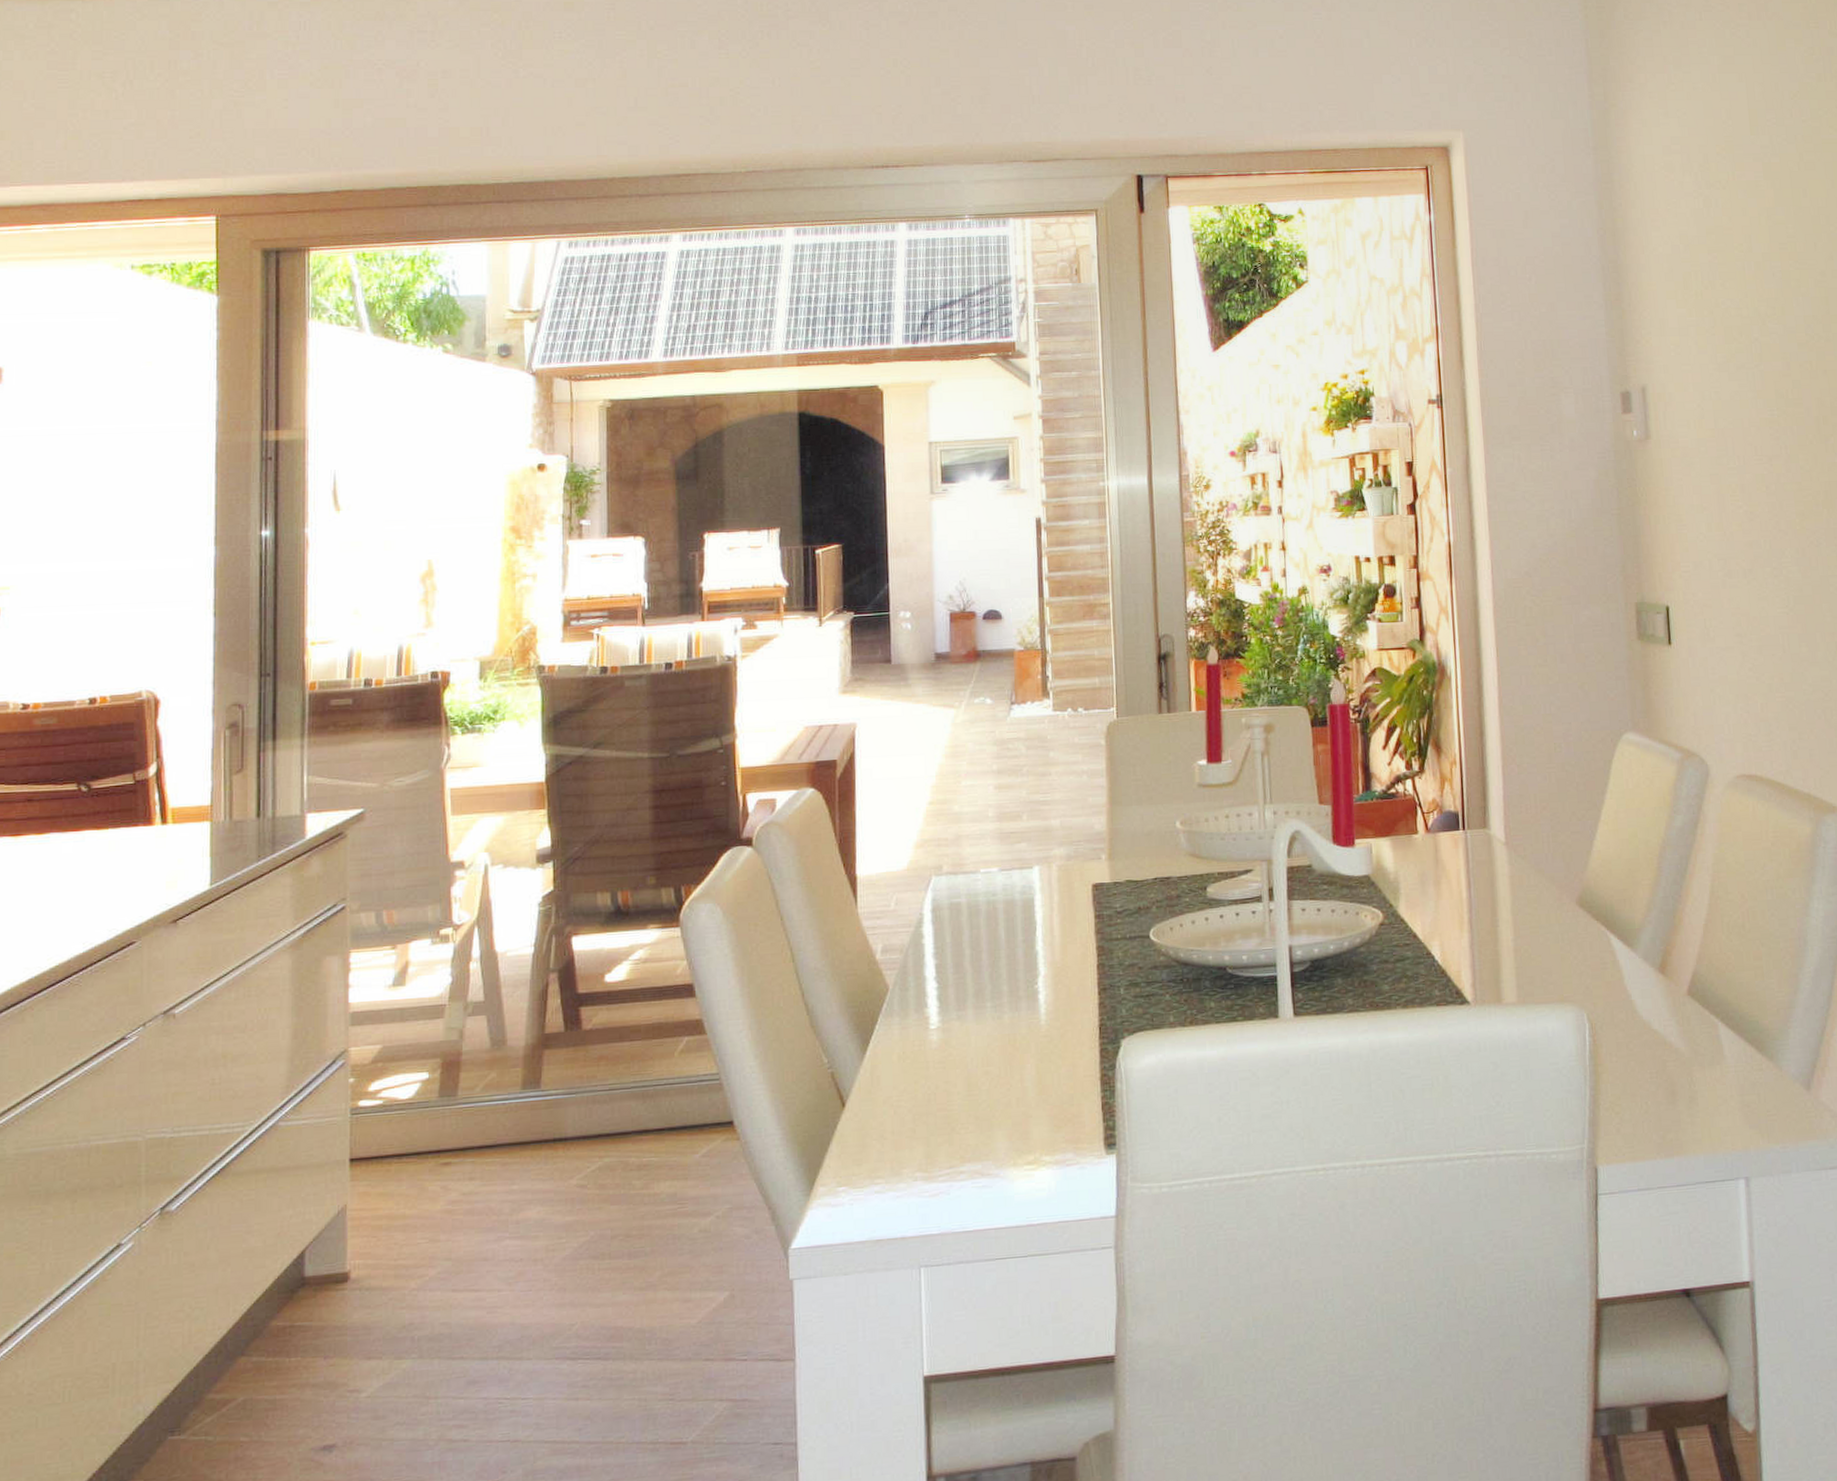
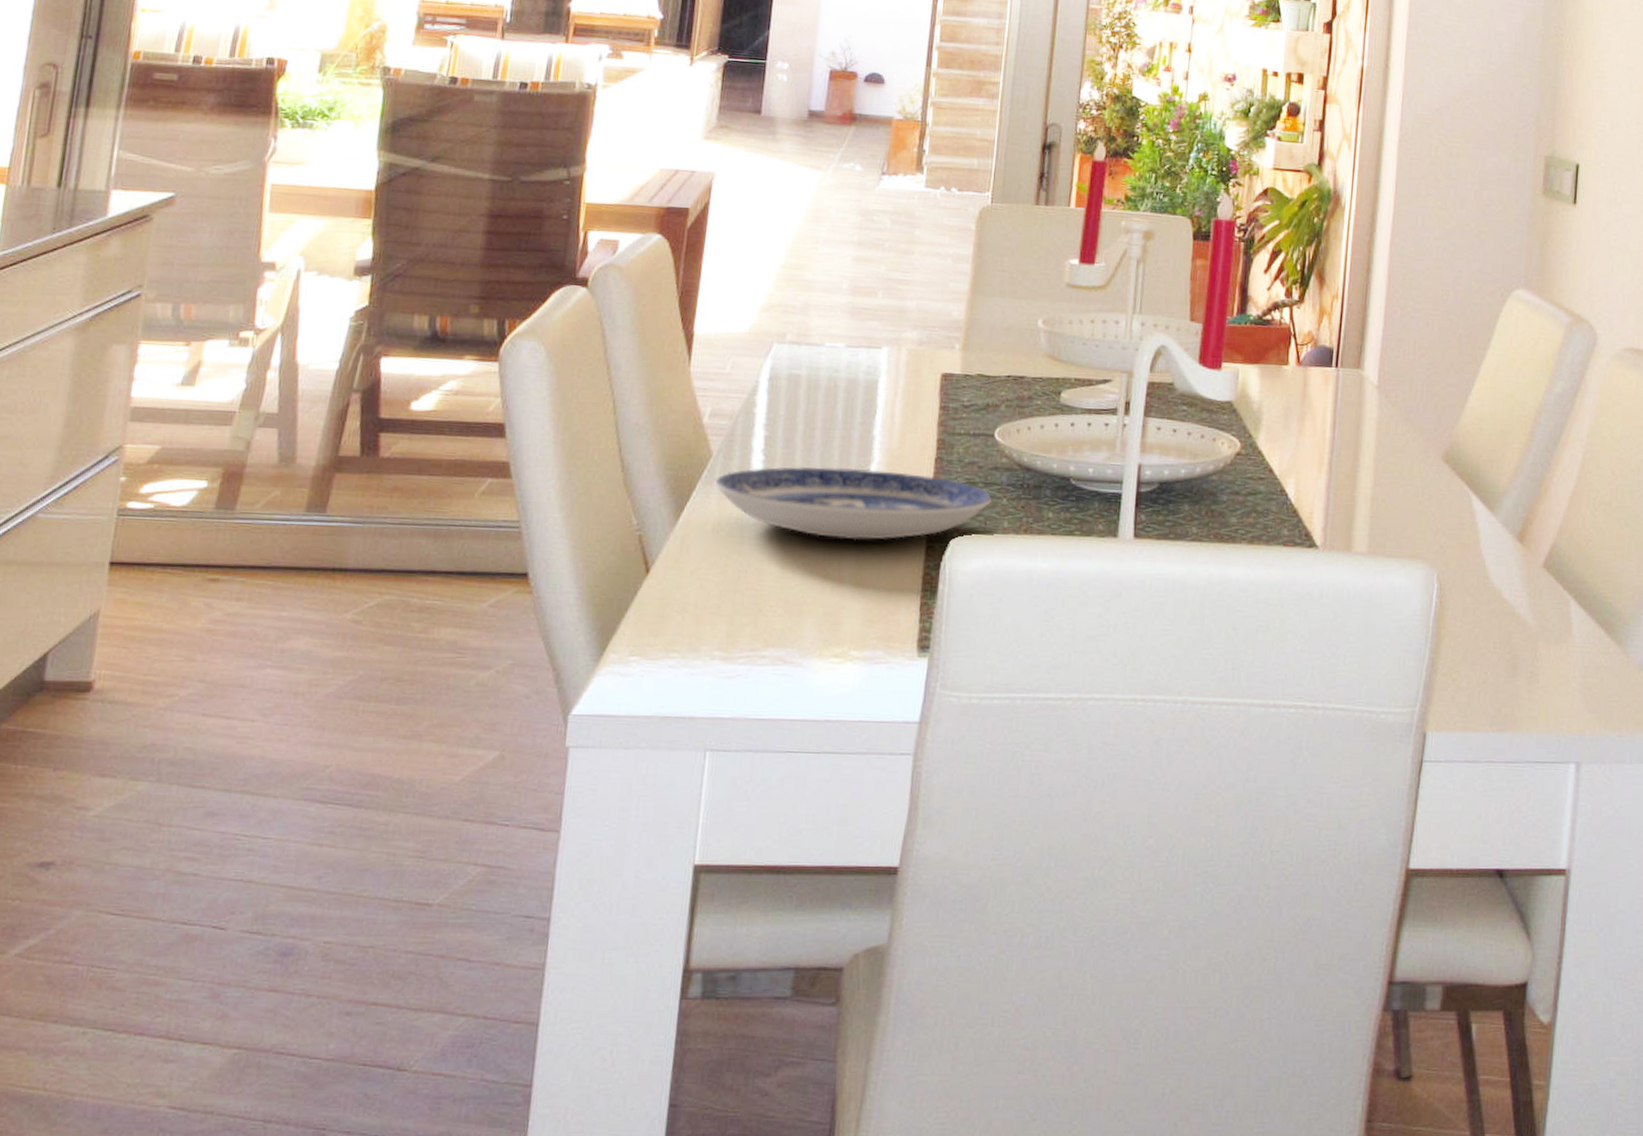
plate: none [894,982,1155,1053] -> present [714,466,992,541]

